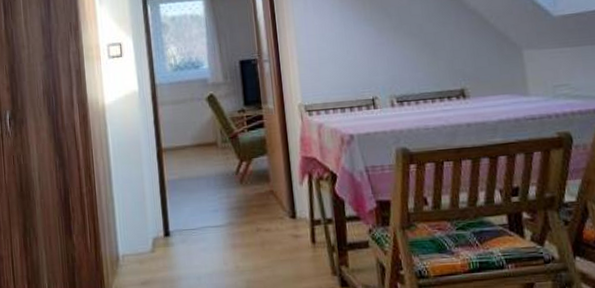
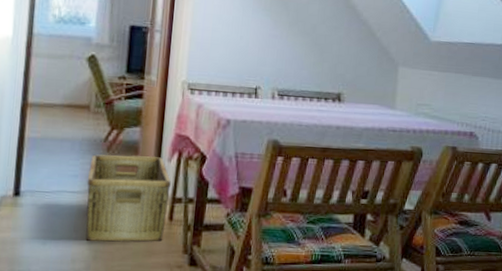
hamper: none [227,182,310,273] -> present [85,154,171,242]

